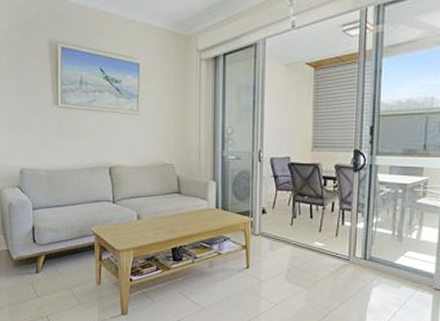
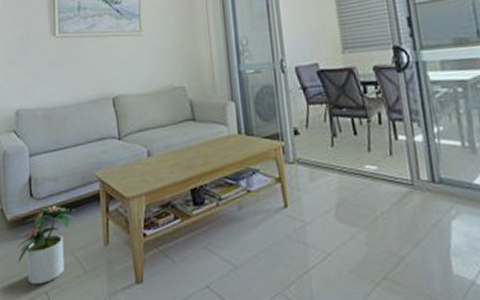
potted plant: none [22,251,75,310] -> present [17,206,78,284]

